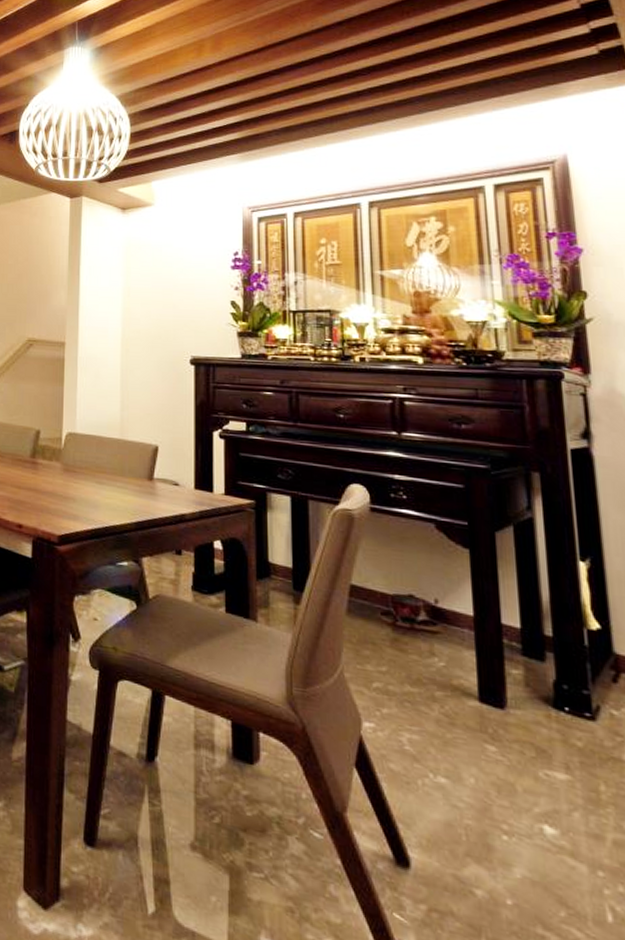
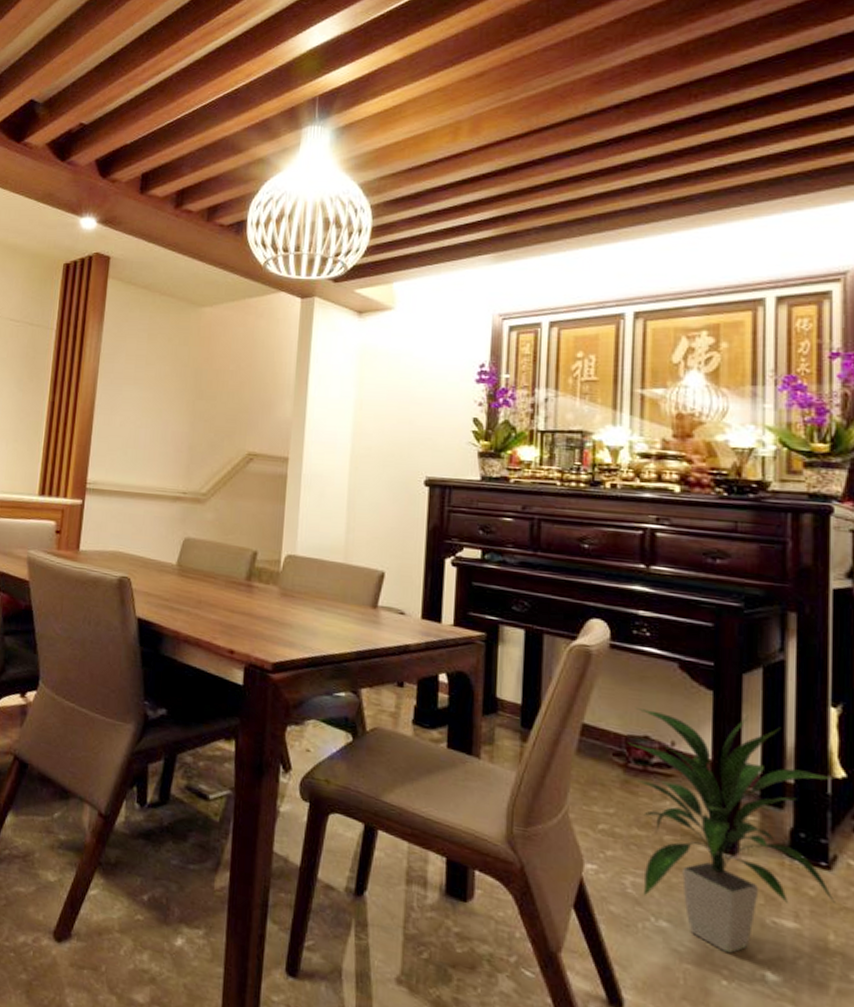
indoor plant: none [395,566,603,808] -> present [628,706,835,954]

